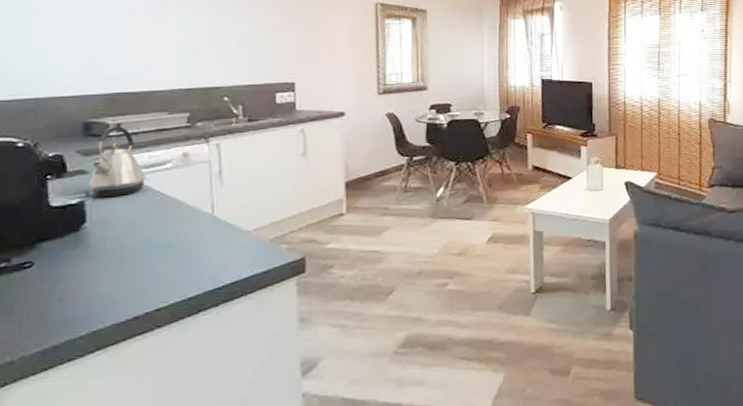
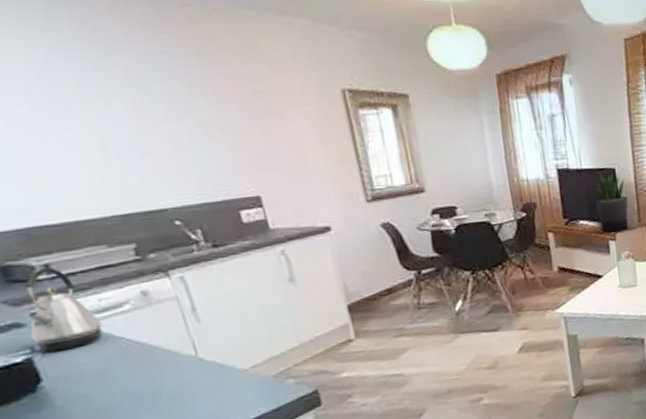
planter: none [571,84,602,139] -> present [595,171,629,233]

